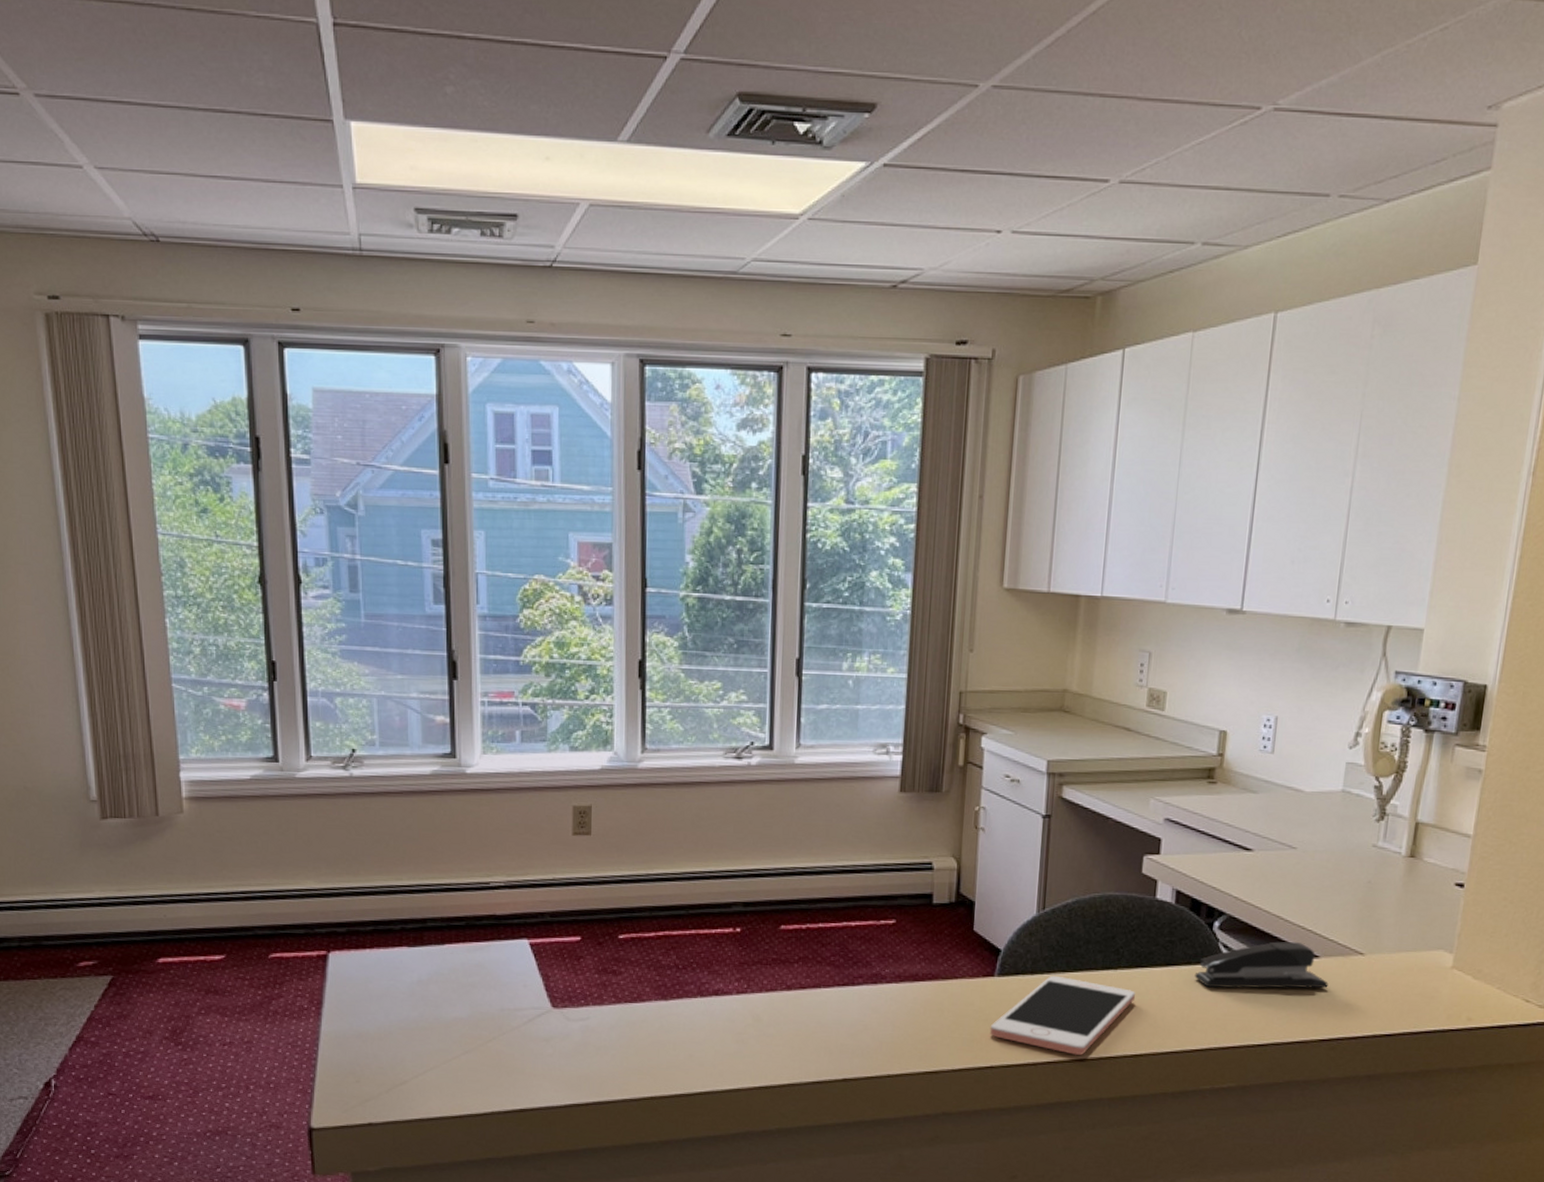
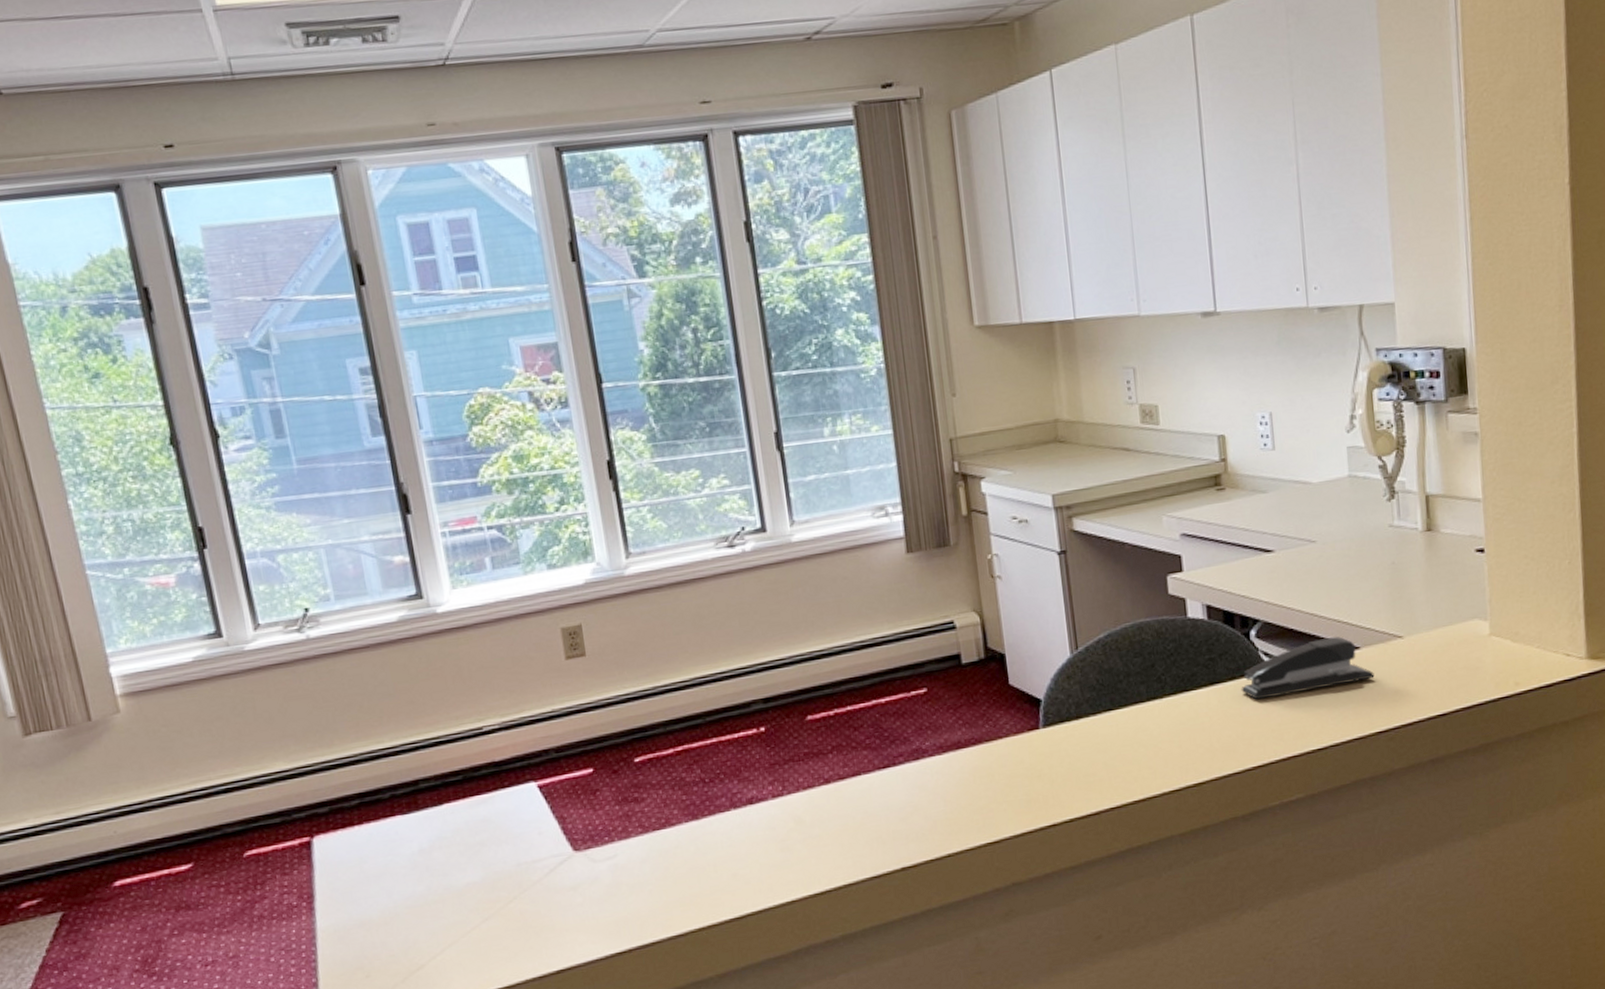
cell phone: present [989,975,1135,1055] -> none [1045,715,1186,796]

